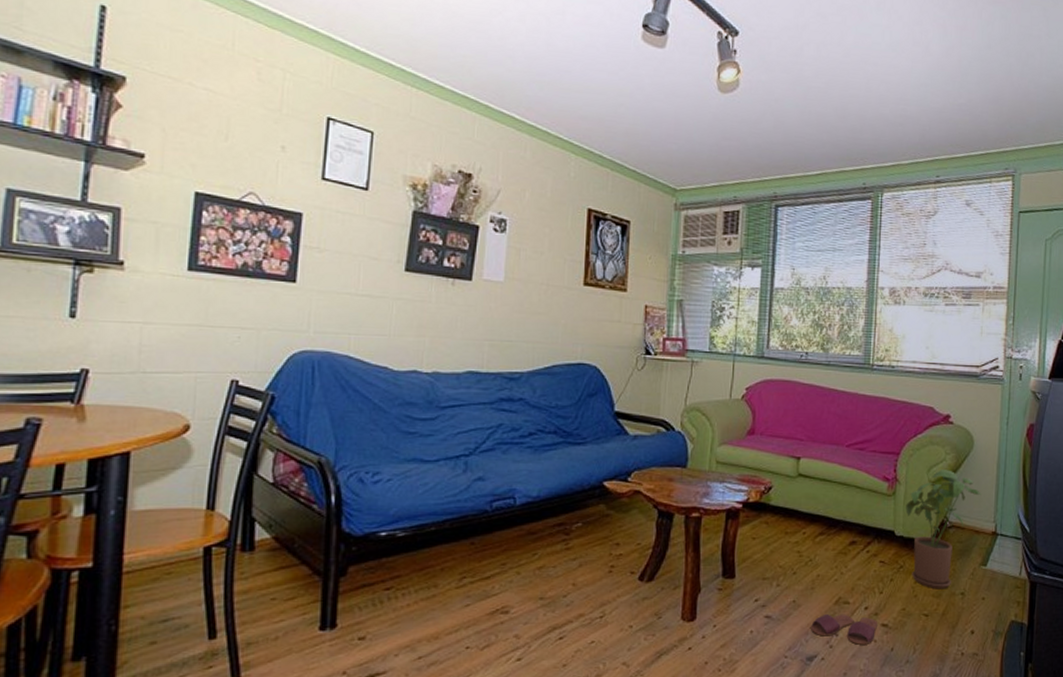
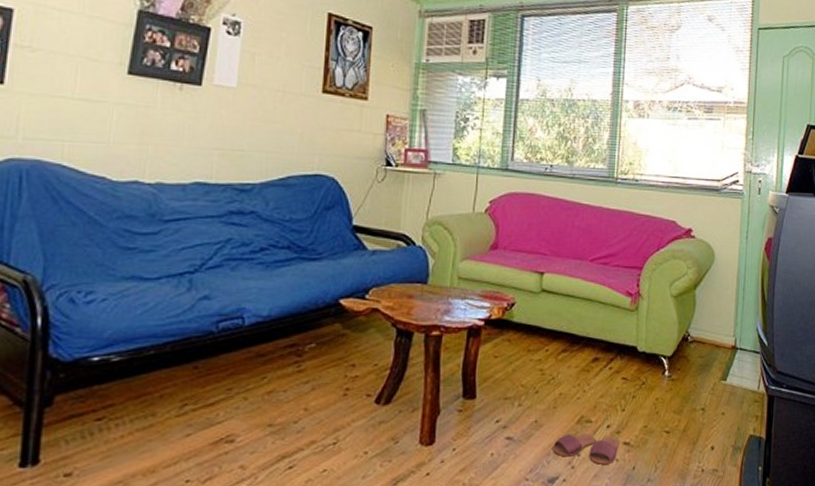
house plant: present [905,470,981,590] -> none [648,284,722,406]

